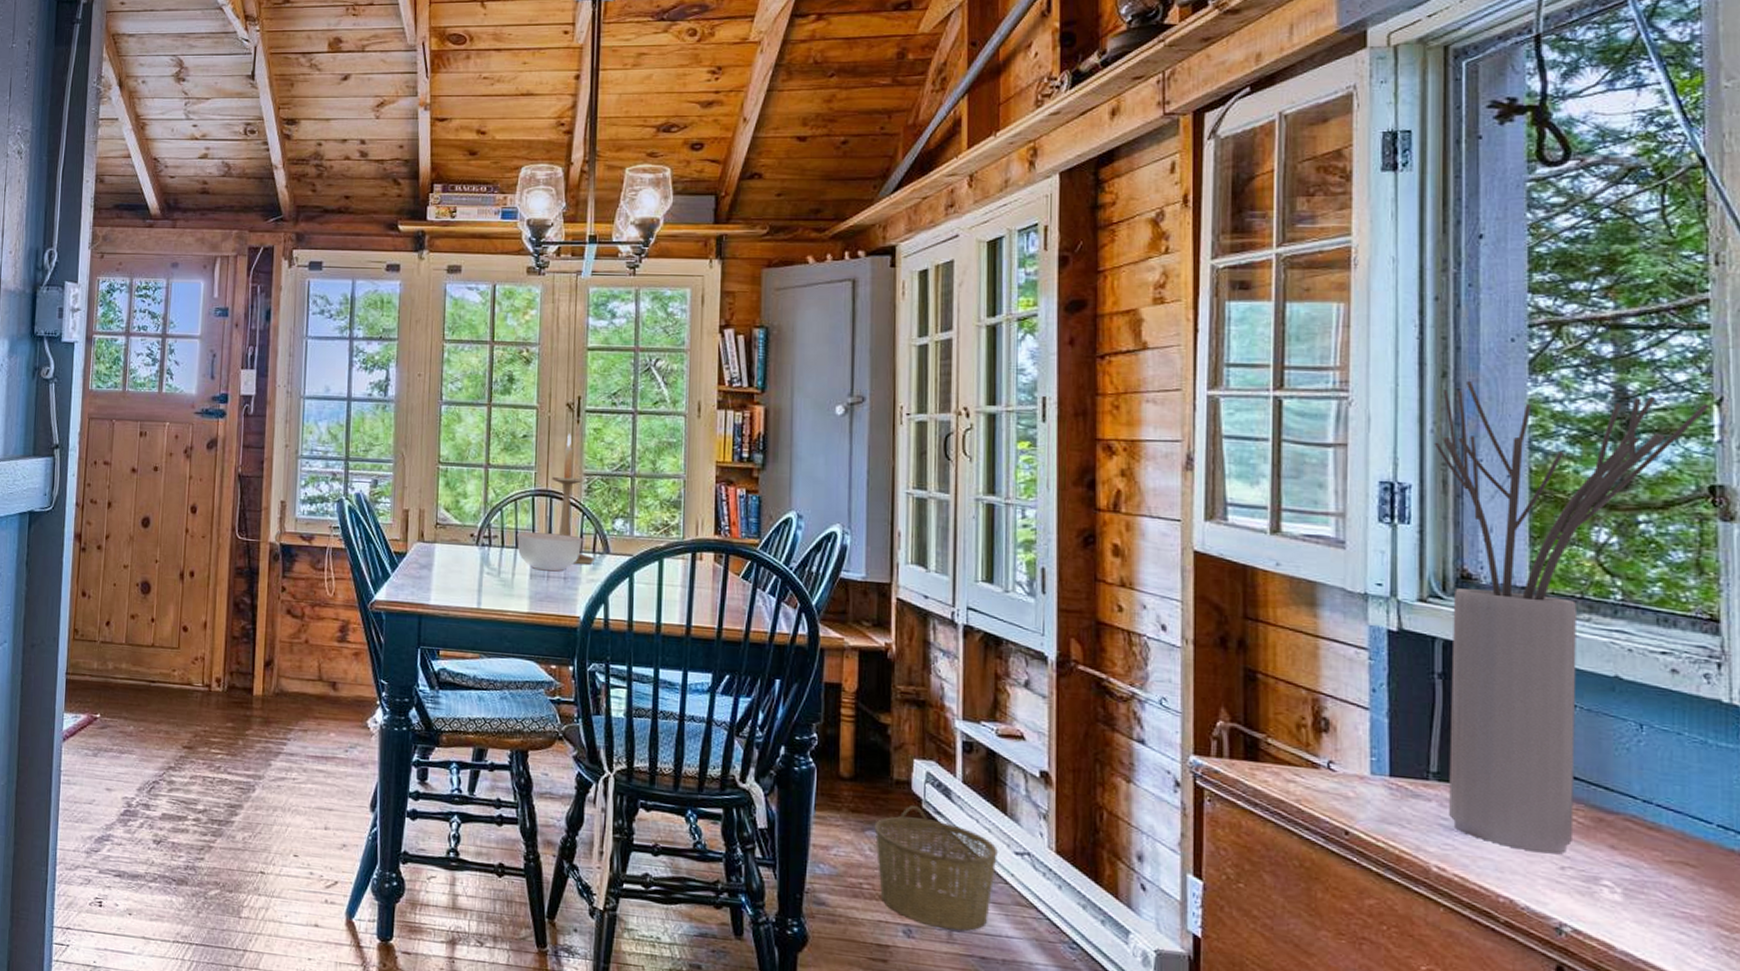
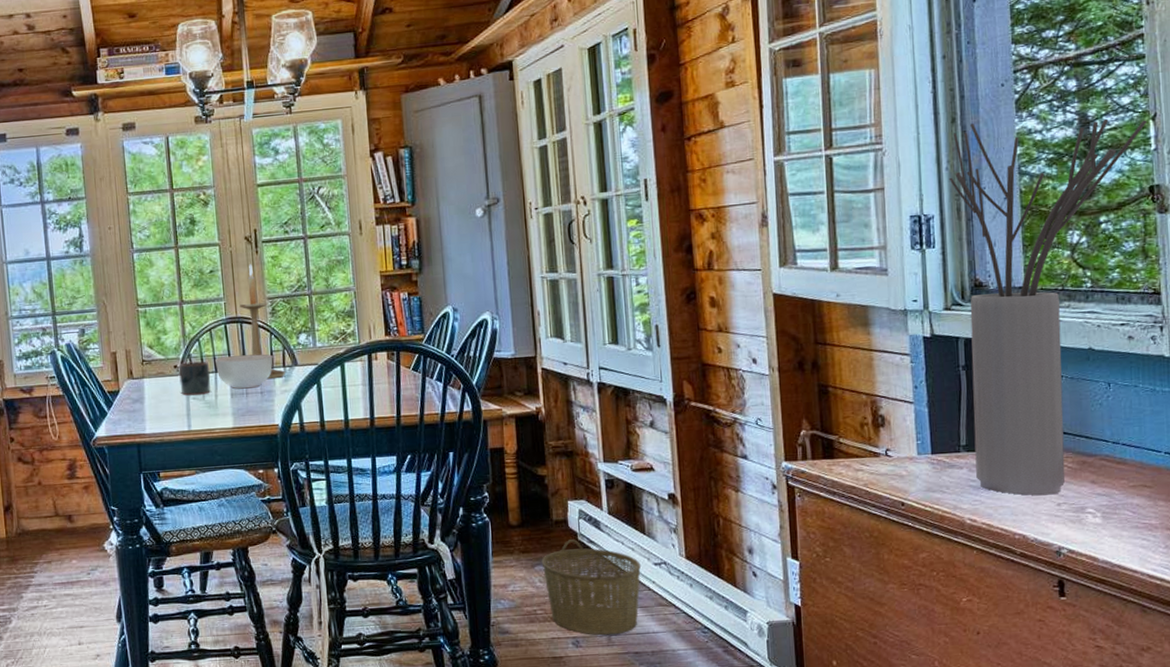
mug: none [474,532,510,572] -> present [179,361,211,397]

